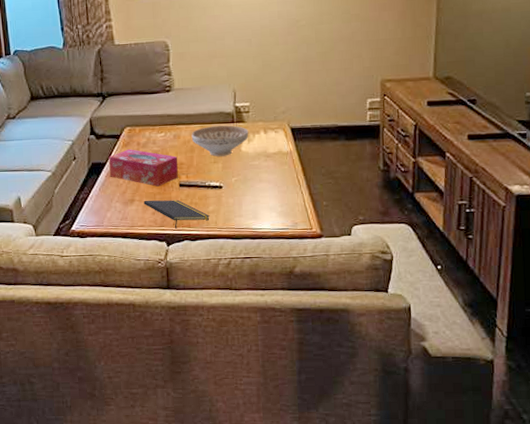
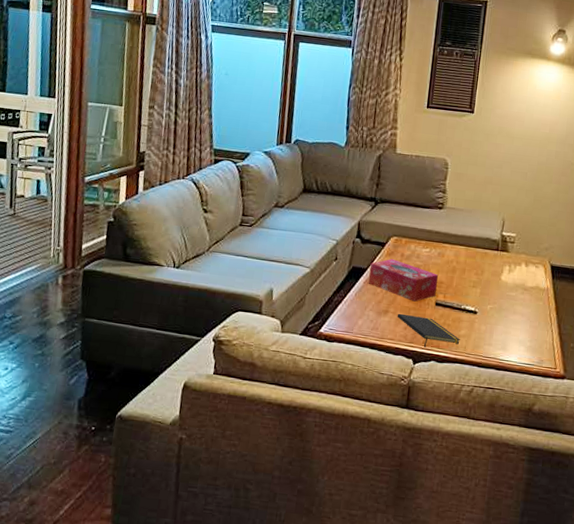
decorative bowl: present [191,125,249,157] -> none [455,250,511,282]

